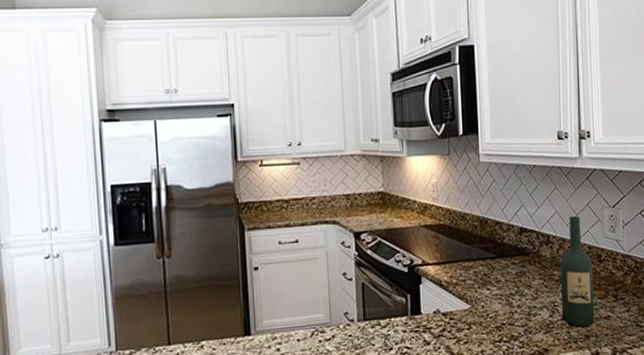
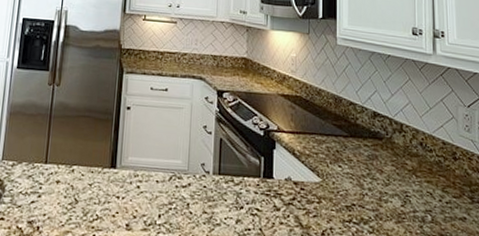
wine bottle: present [560,215,595,328] -> none [413,108,450,226]

